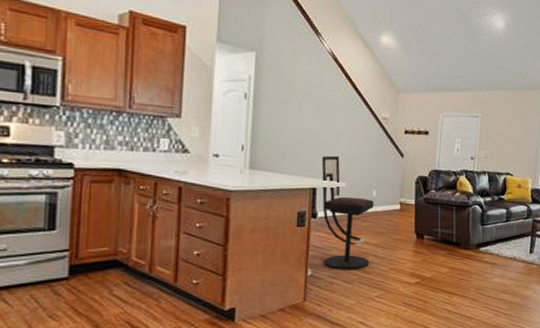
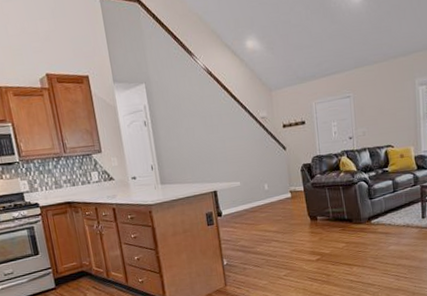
bar stool: present [321,155,374,270] -> none [216,159,273,257]

